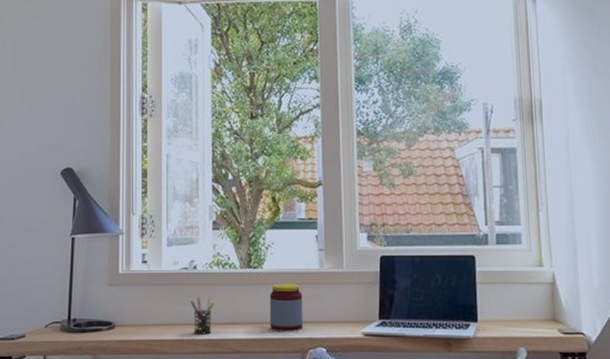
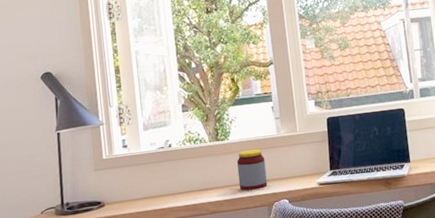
pen holder: present [190,298,214,335] -> none [168,170,190,203]

